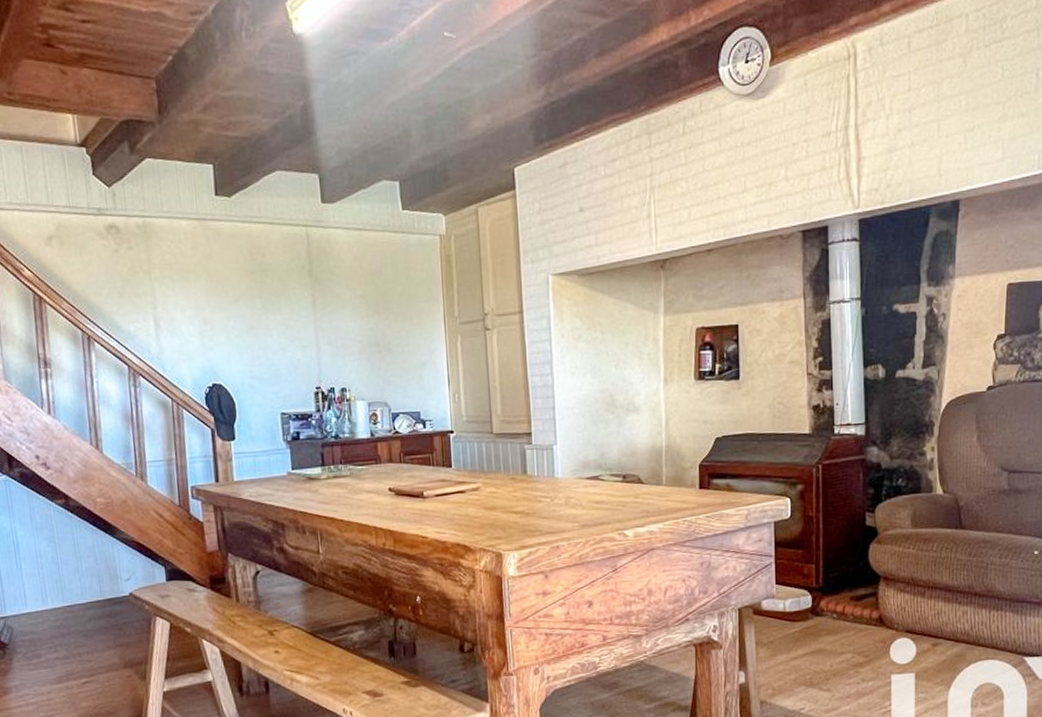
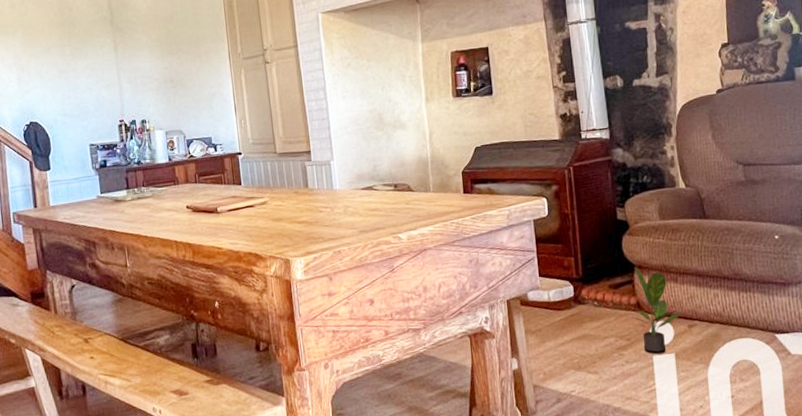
potted plant: none [873,578,926,674] -> present [633,266,682,355]

